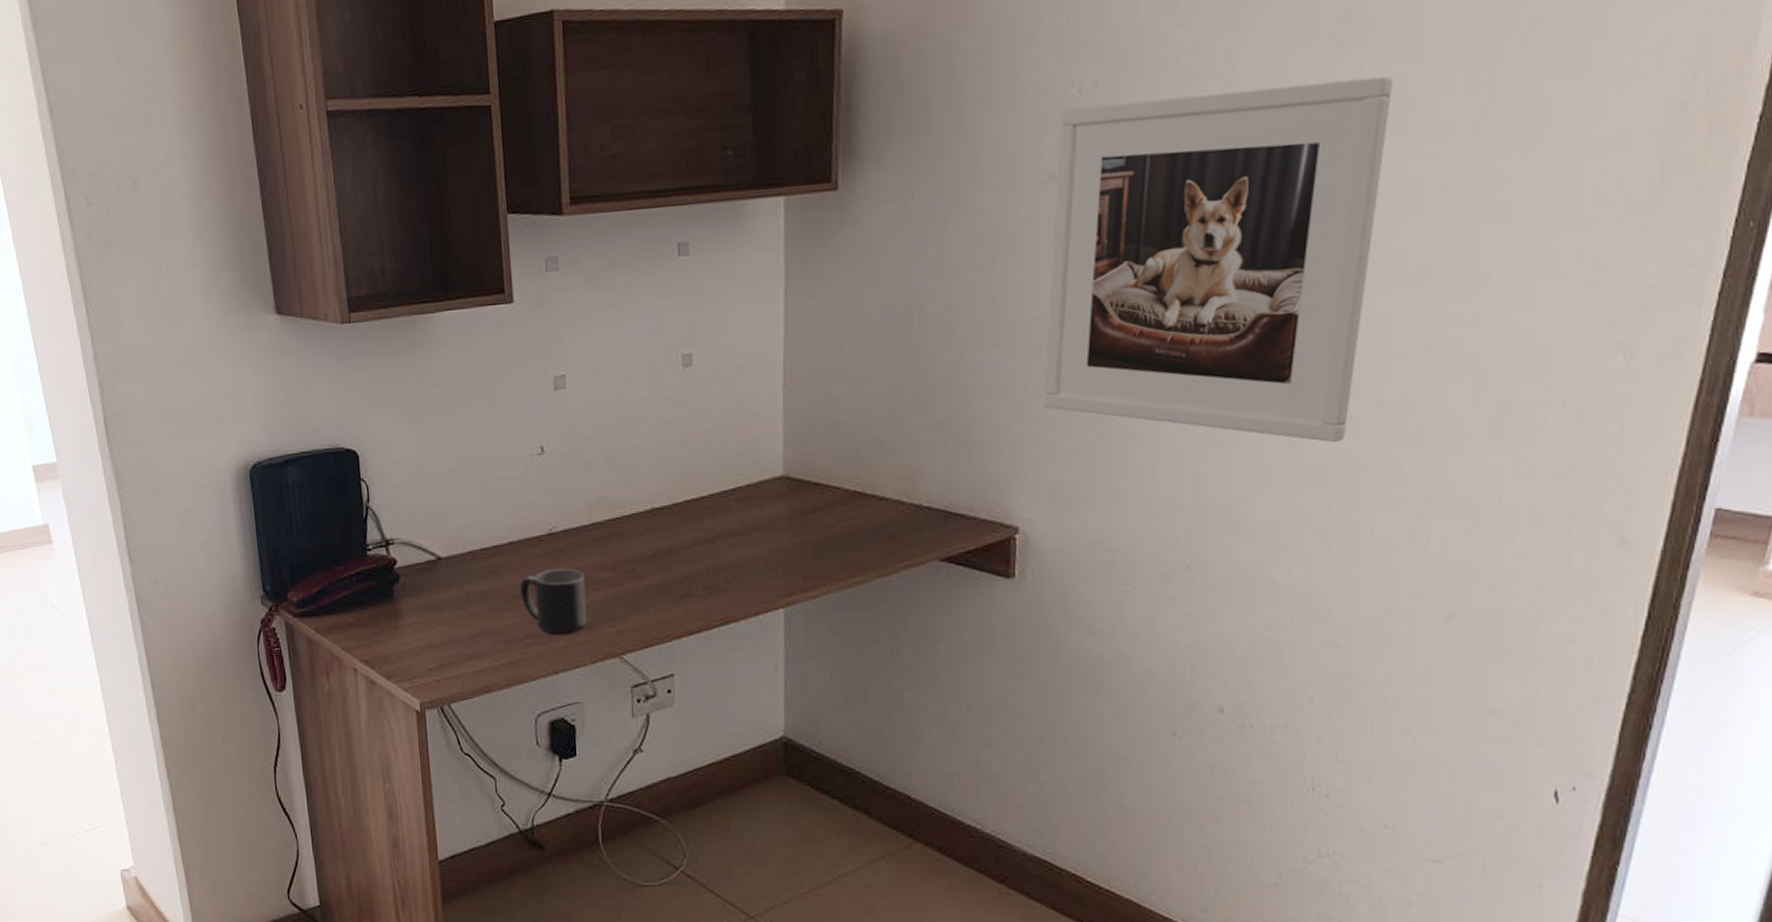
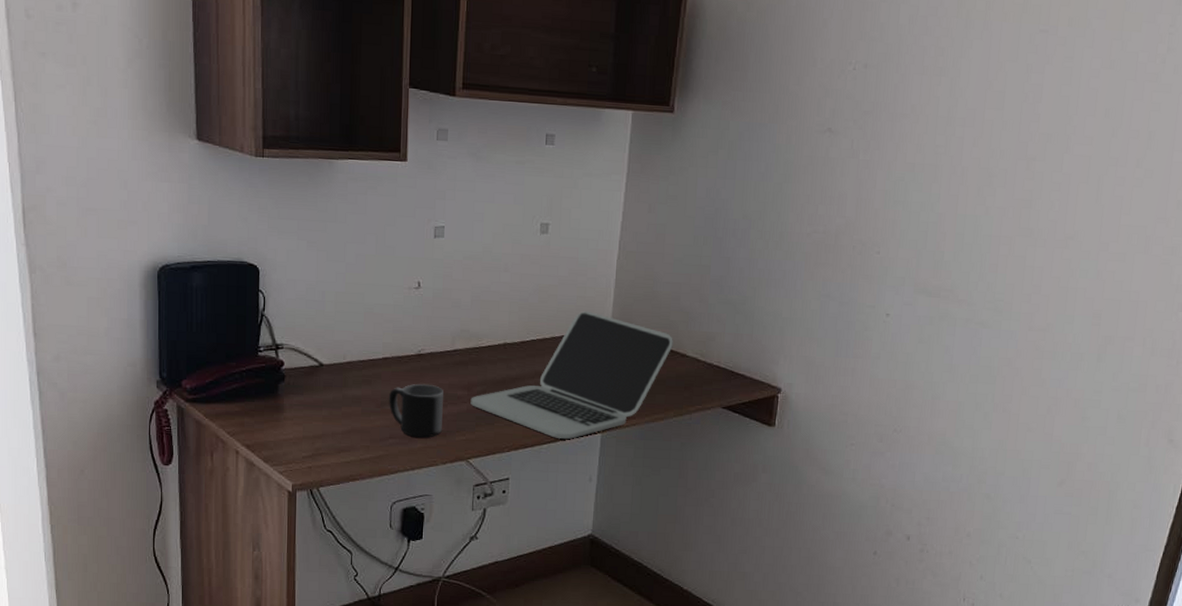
laptop: none [617,456,867,621] -> present [470,310,673,440]
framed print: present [1043,76,1394,443] -> none [807,80,1061,352]

